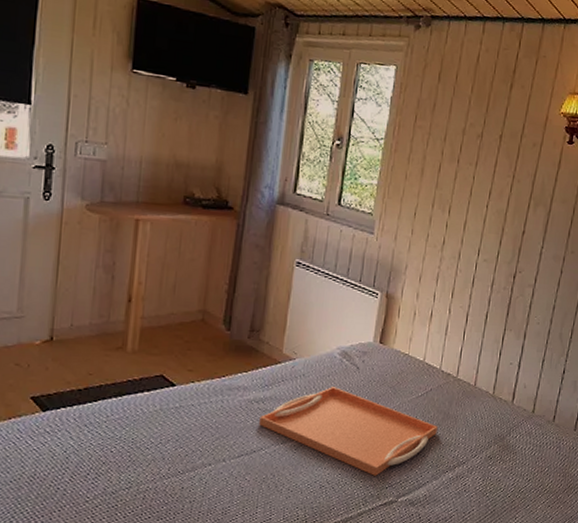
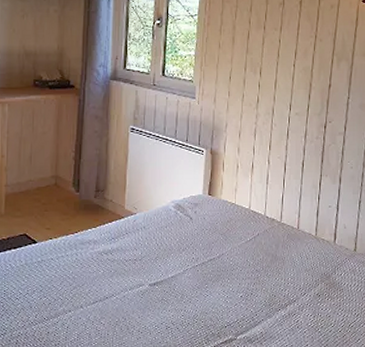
serving tray: present [259,387,438,476] -> none [109,237,267,316]

